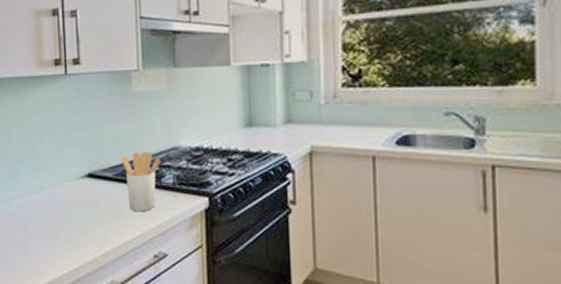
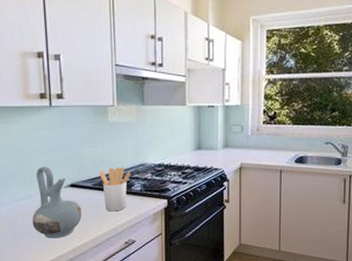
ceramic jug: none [44,150,101,245] -> present [32,166,82,238]

